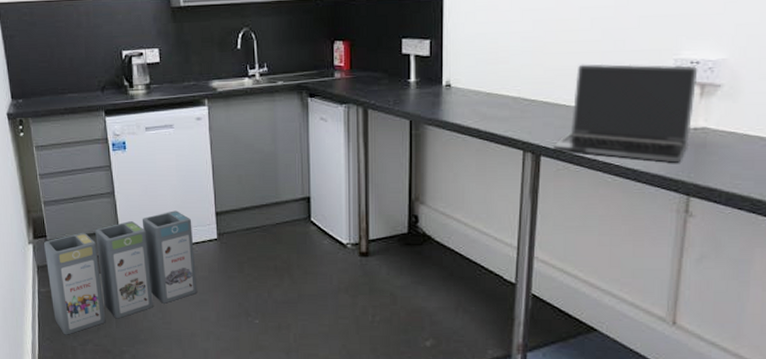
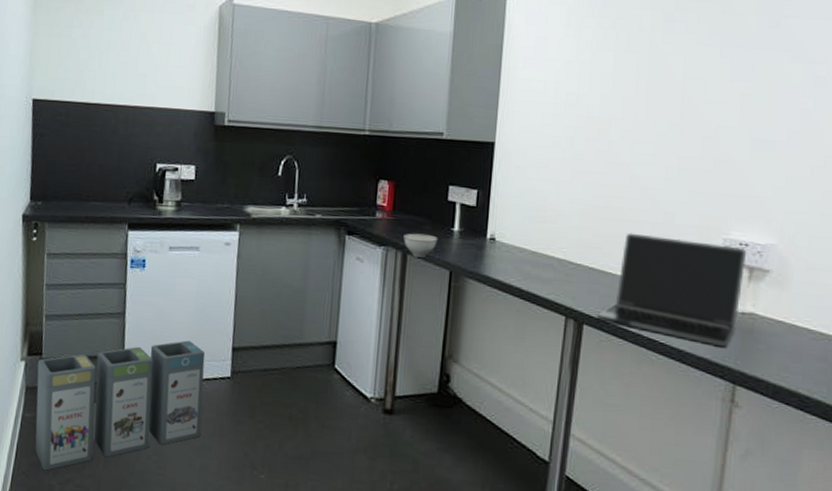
bowl: none [363,88,396,112] -> present [403,233,439,259]

